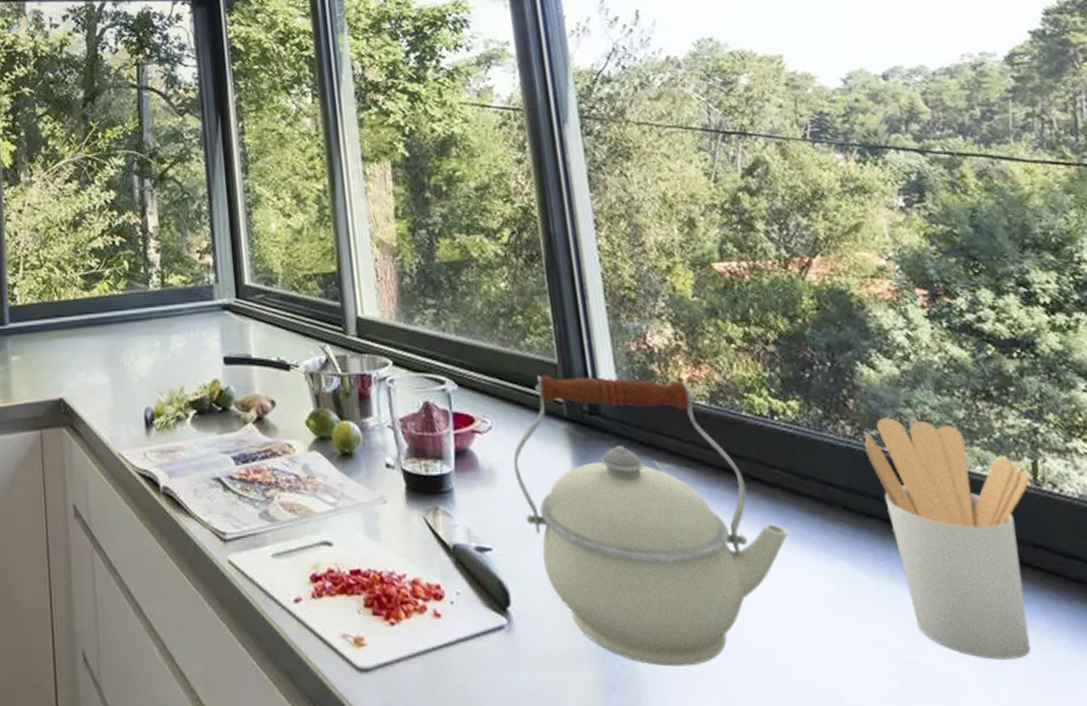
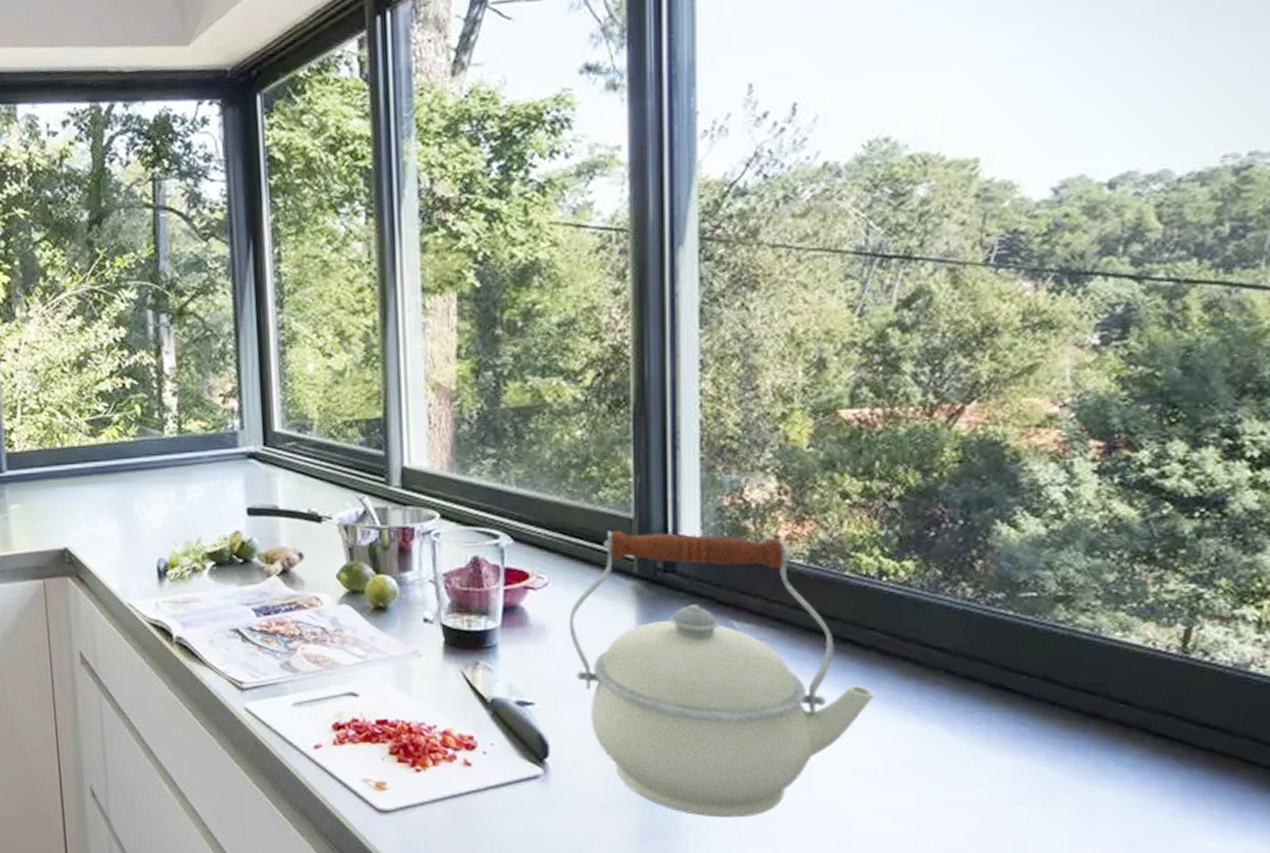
utensil holder: present [864,417,1031,660] -> none [986,579,1176,822]

